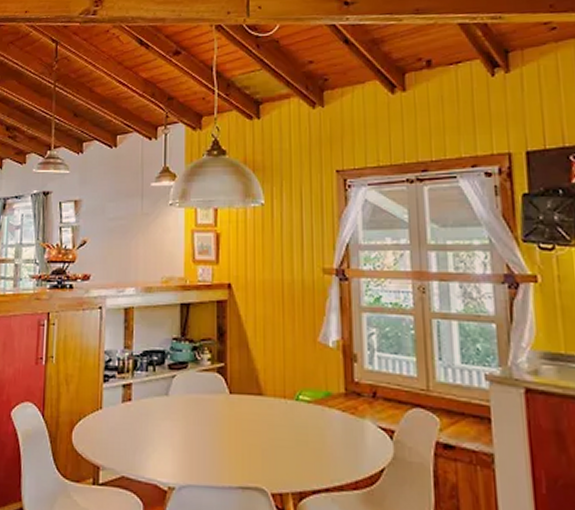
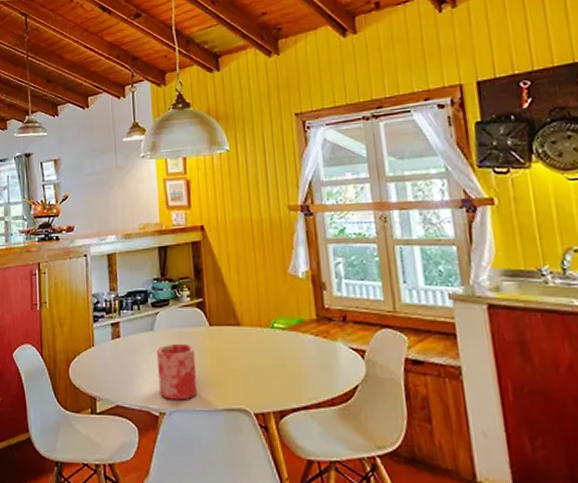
vase: none [170,410,212,475] -> present [157,343,198,400]

